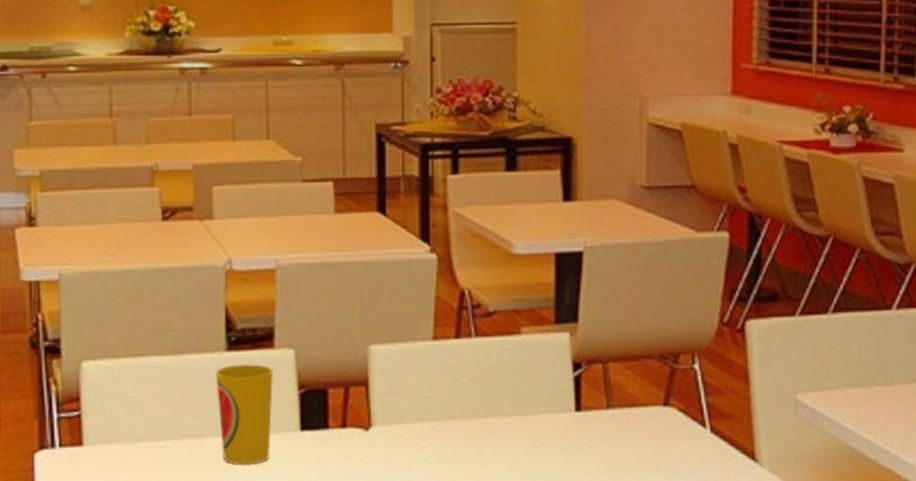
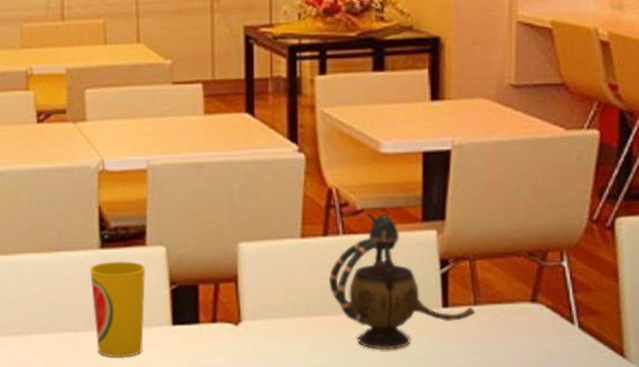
teapot: none [460,315,608,455] -> present [328,213,476,350]

